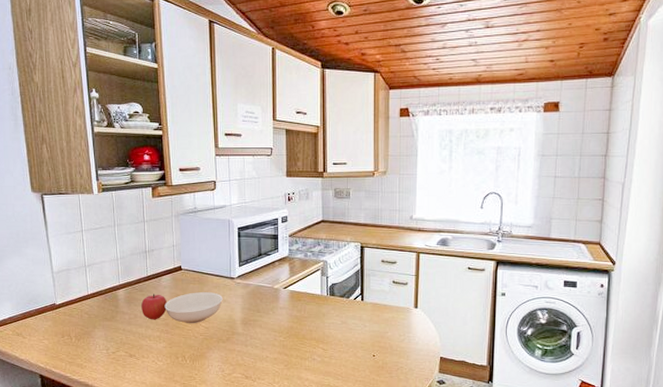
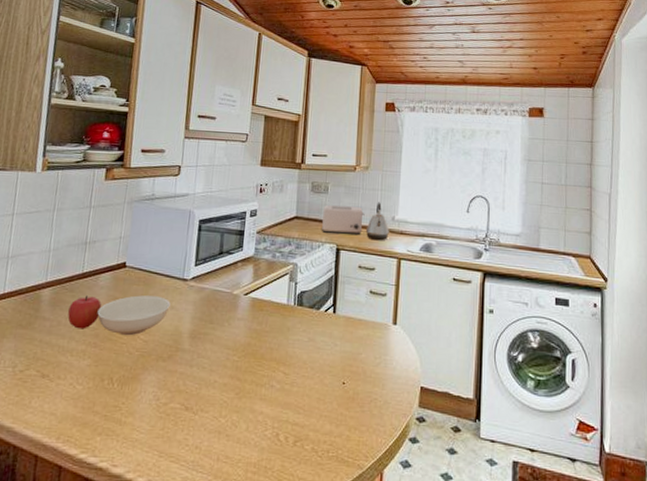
toaster: none [346,209,385,234] -> present [321,205,365,236]
kettle: none [386,203,408,238] -> present [365,202,389,241]

